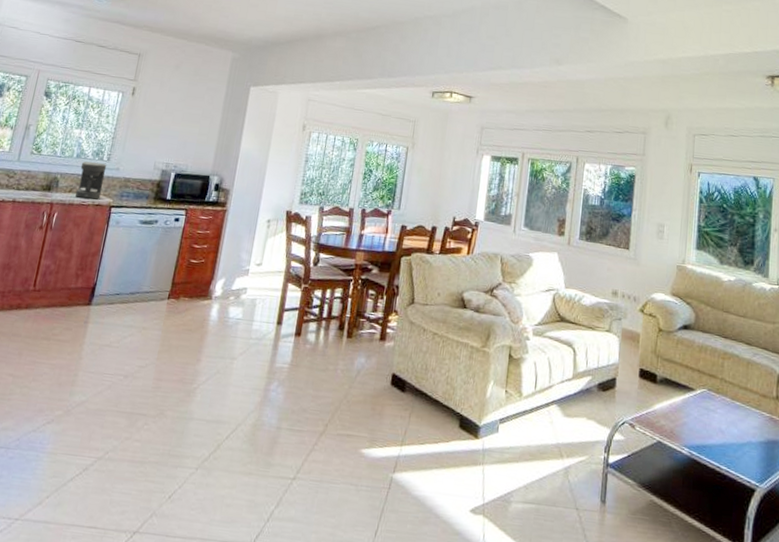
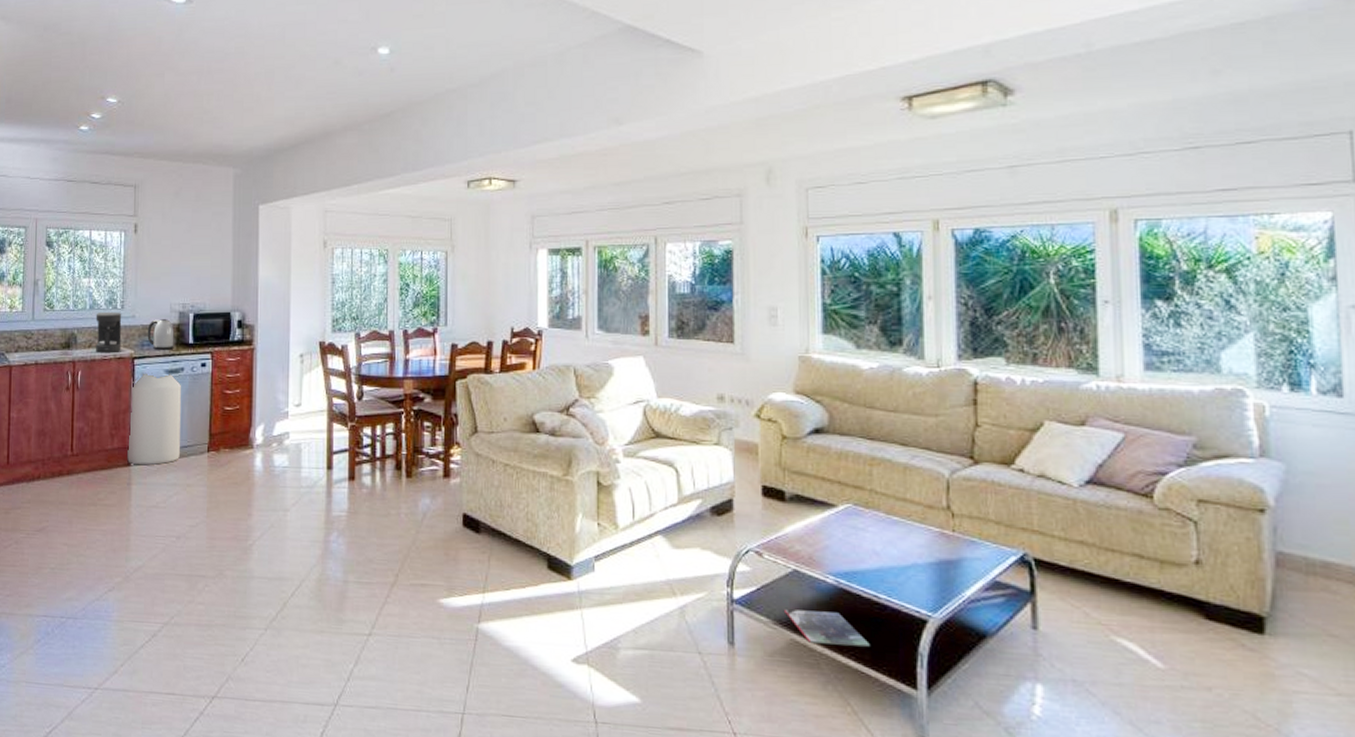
trash can: none [88,220,153,307] -> present [127,372,181,466]
kettle: none [127,174,155,203] -> present [147,319,174,350]
magazine: none [648,474,711,510] -> present [784,609,870,647]

